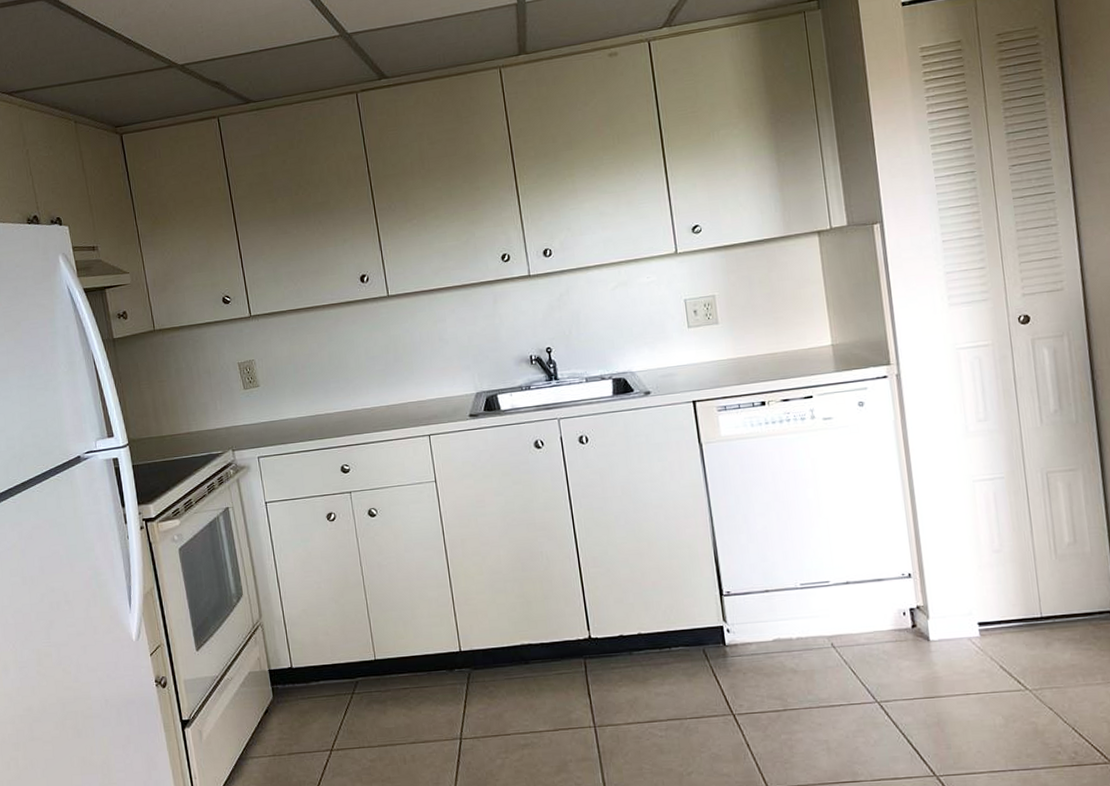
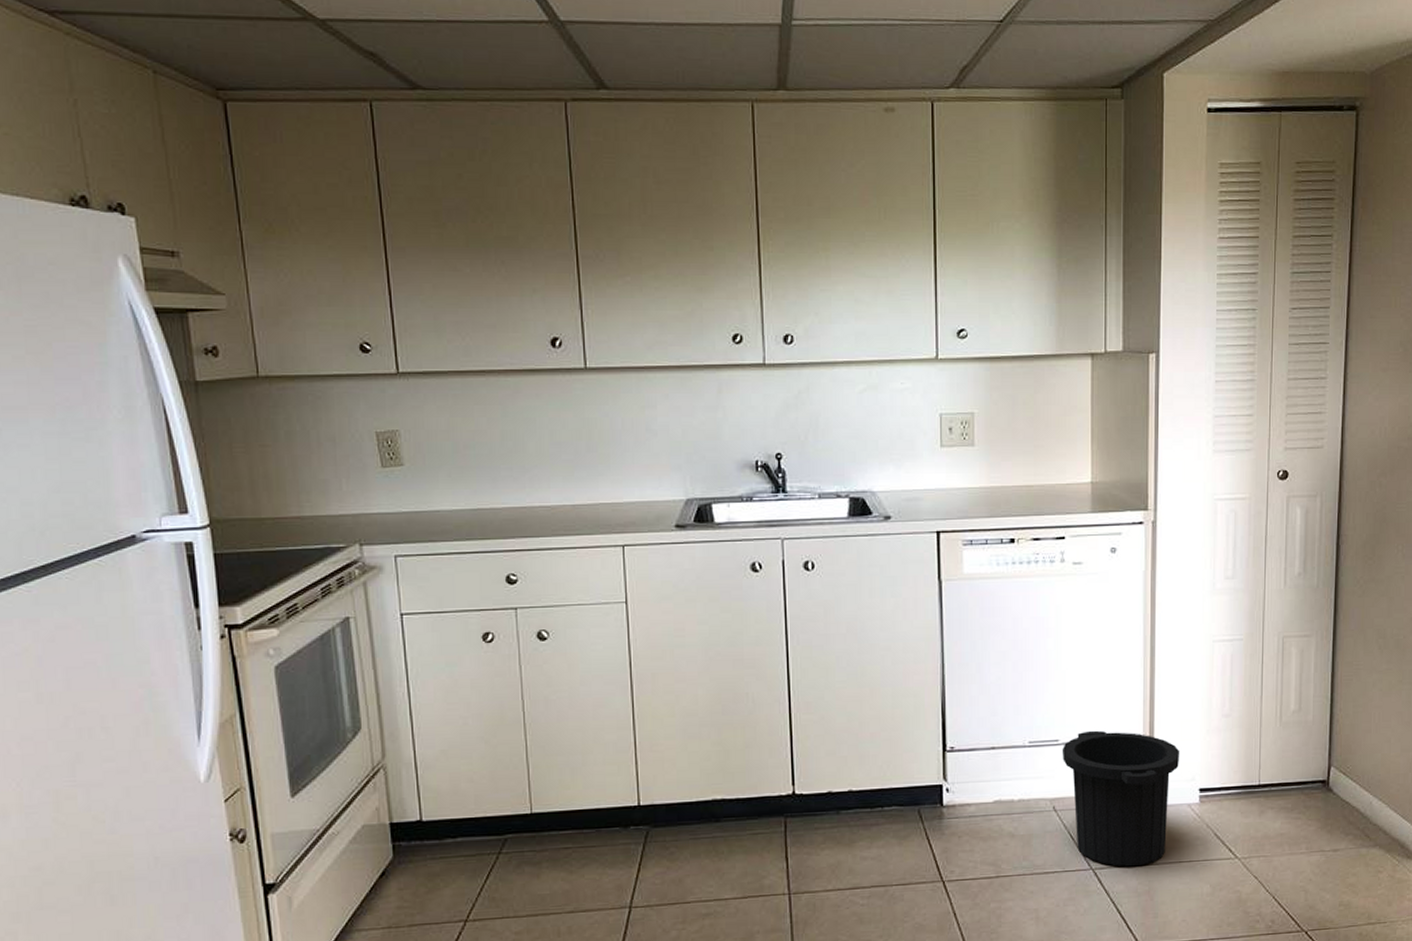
trash can: none [834,570,954,699] -> present [1063,730,1180,867]

